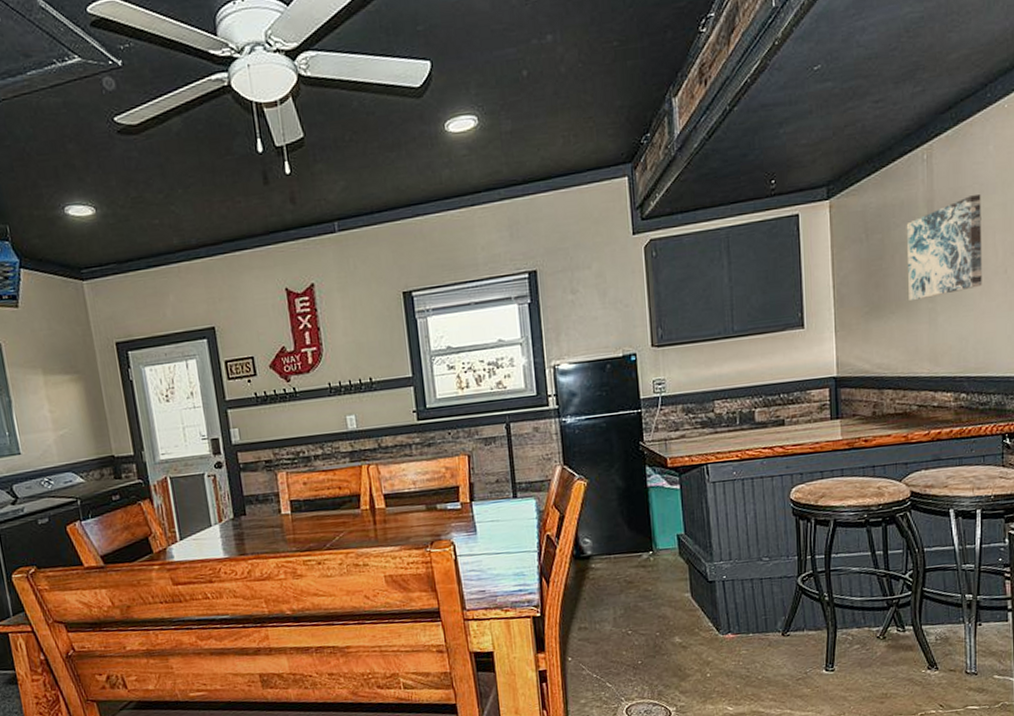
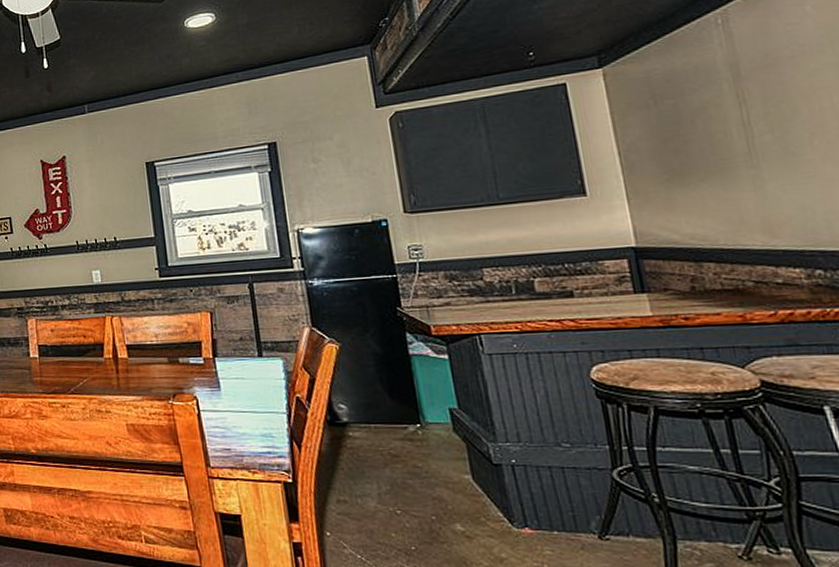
wall art: present [906,194,982,302] -> none [705,55,823,168]

